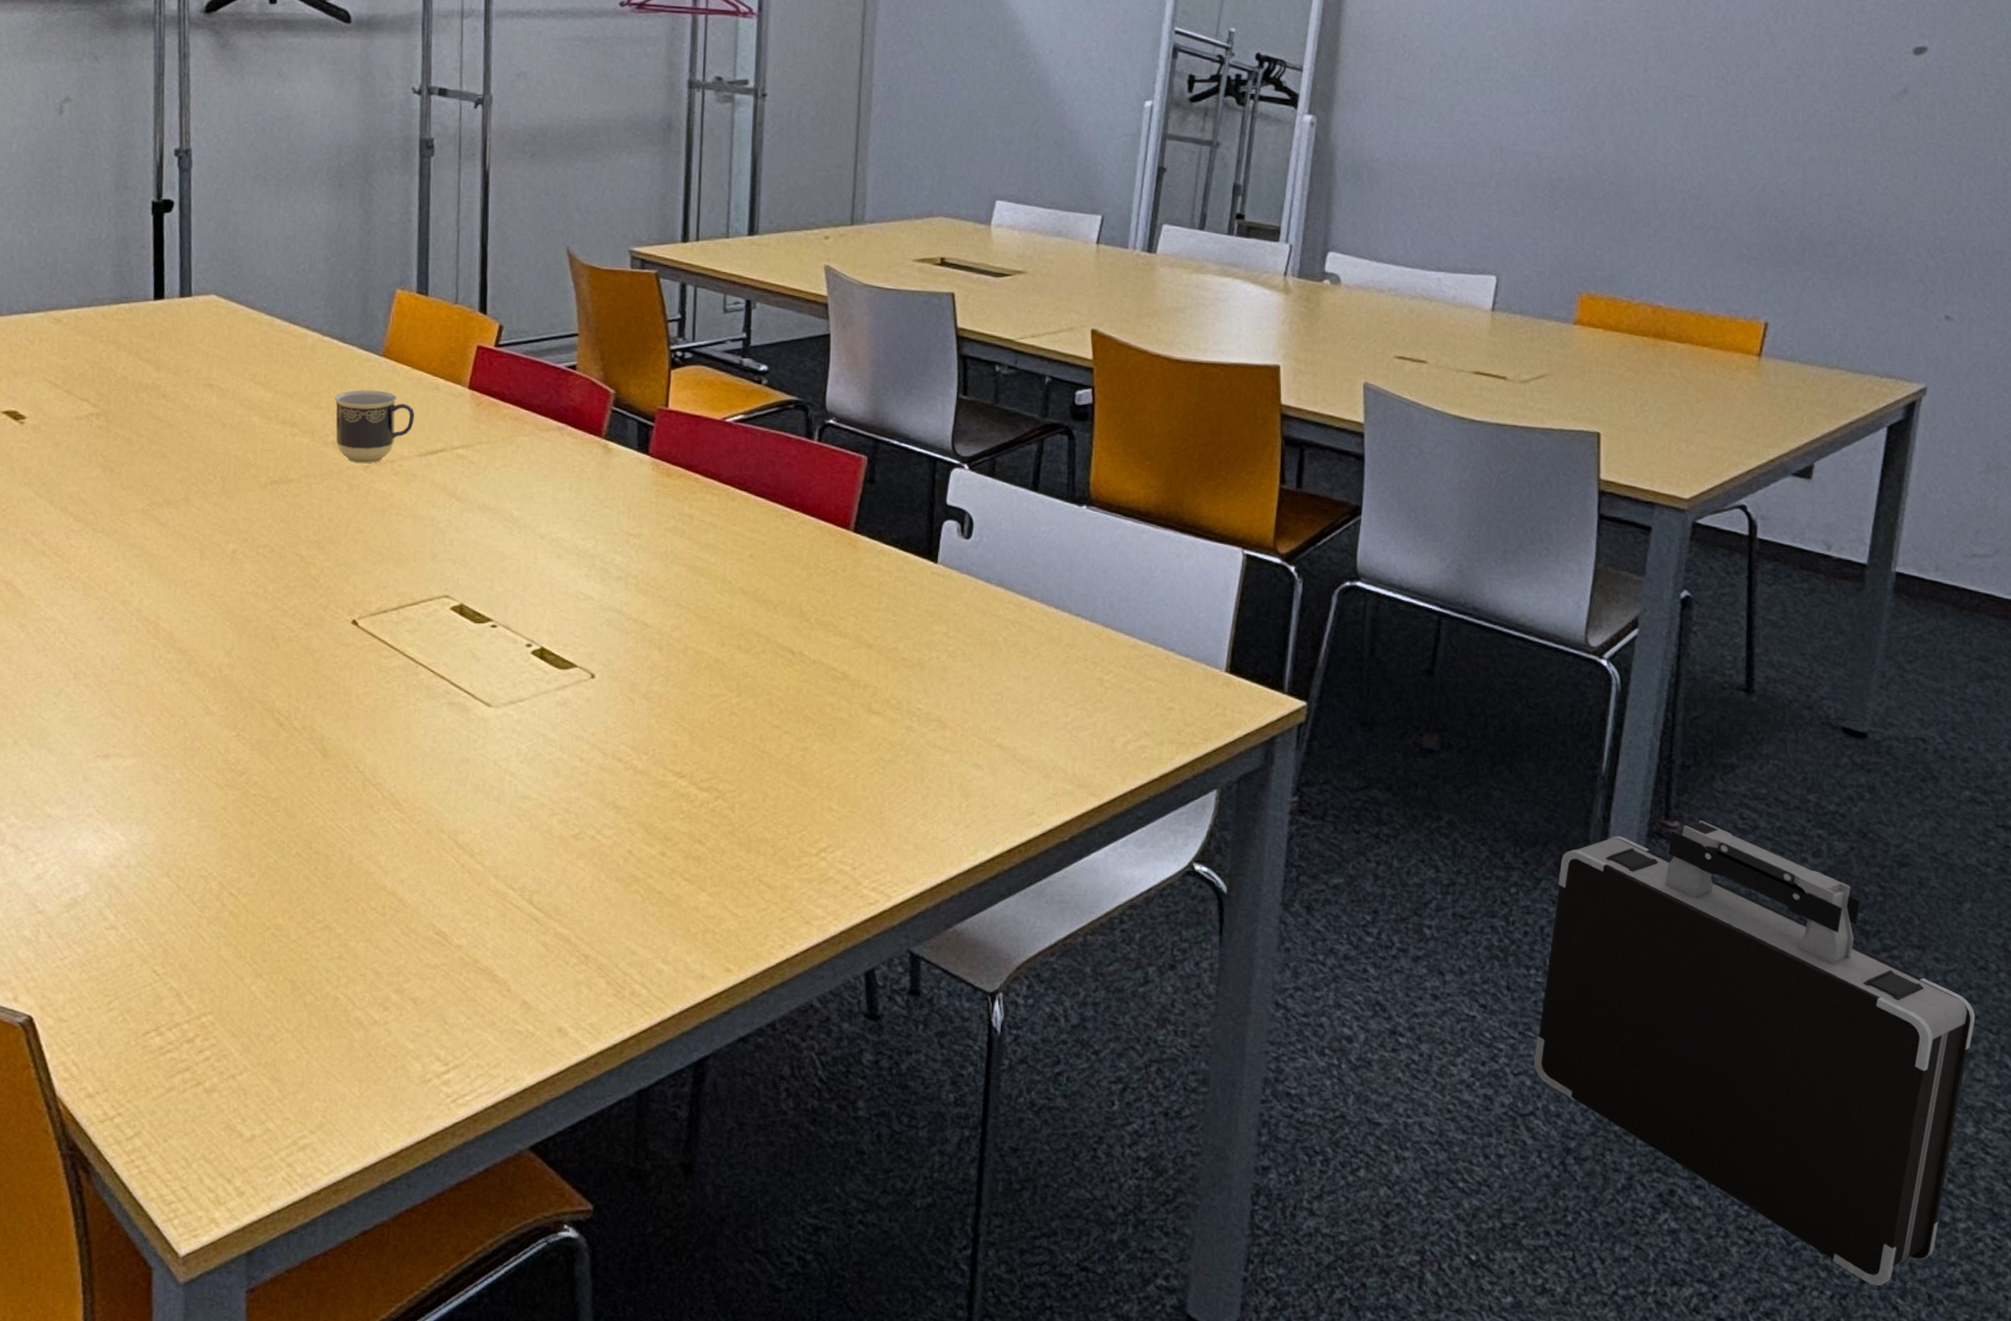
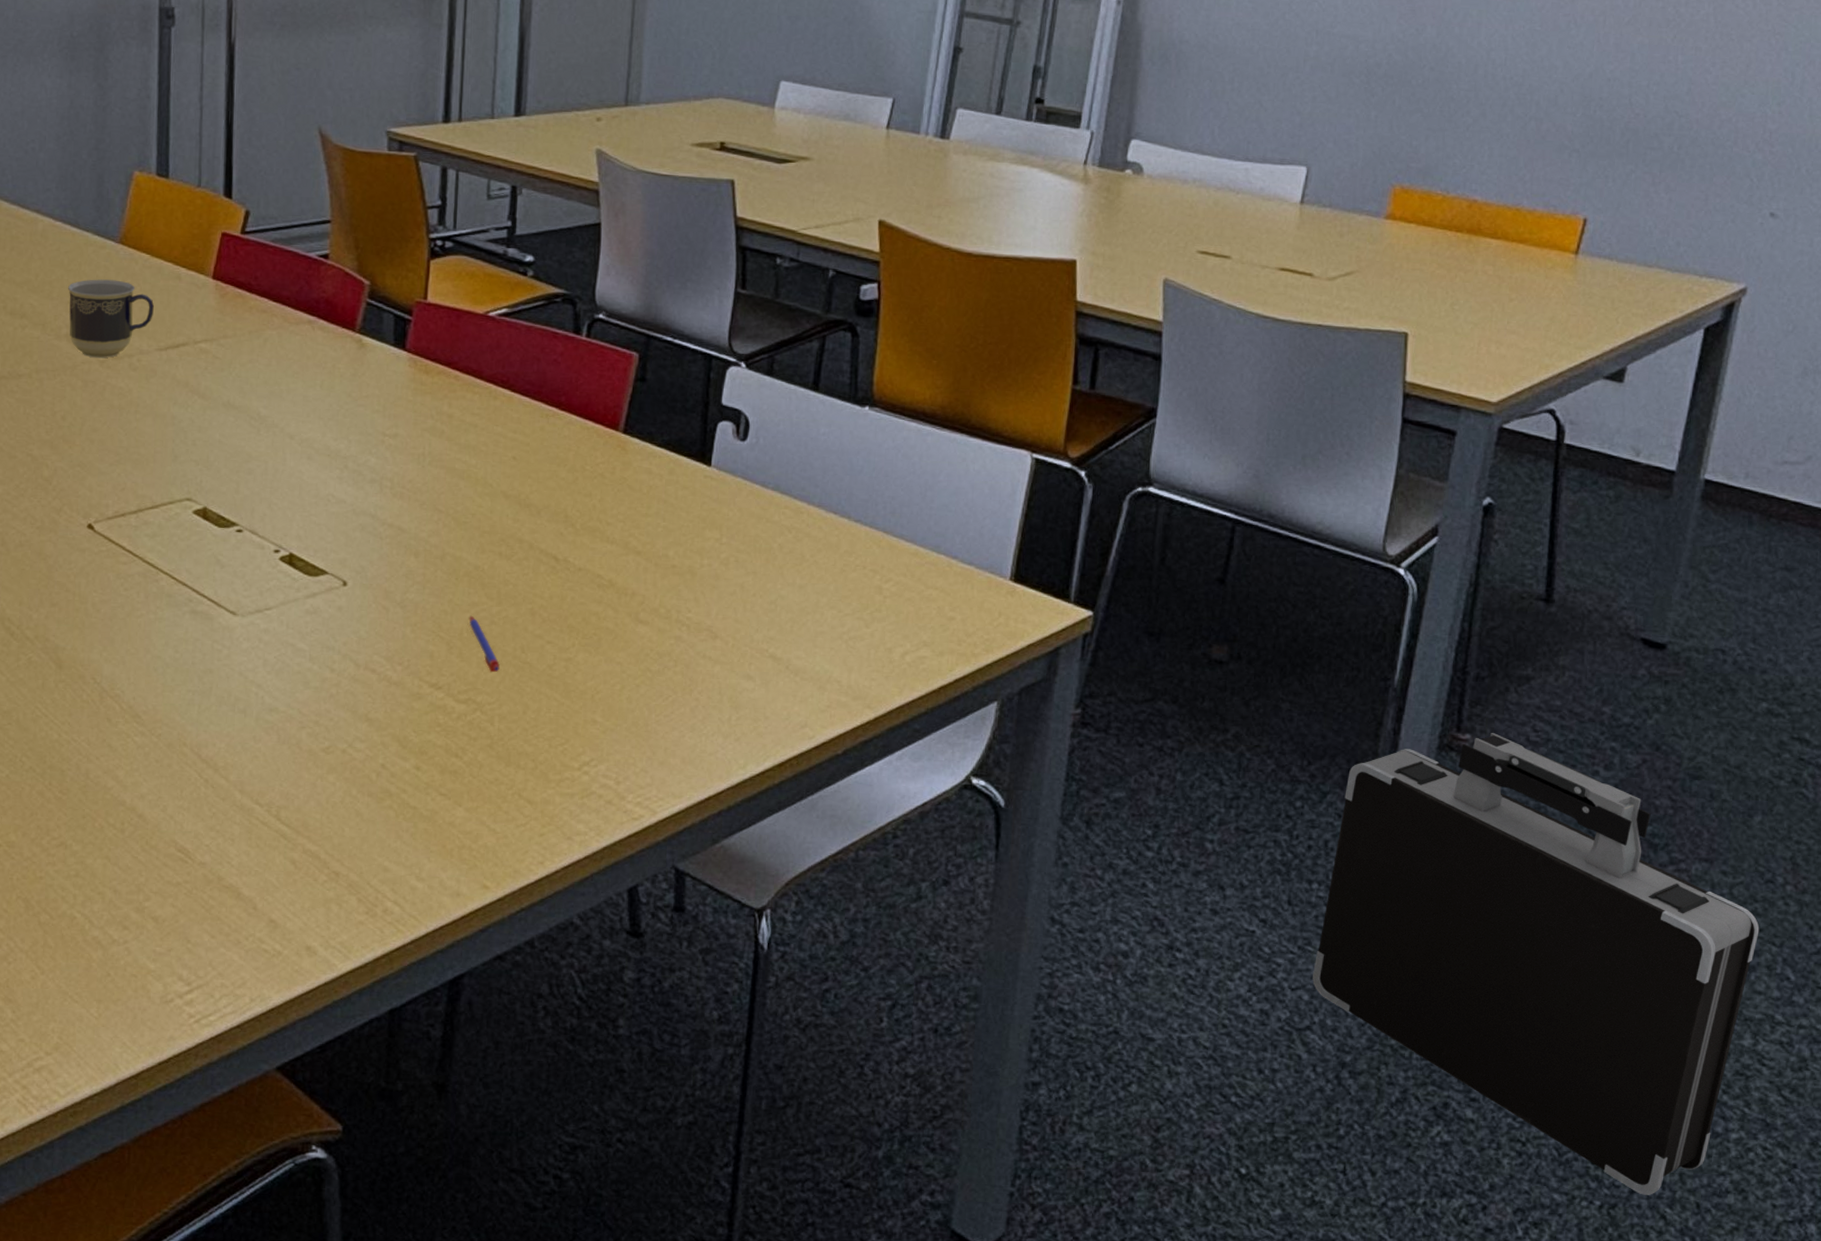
pen: none [710,706,740,762] -> present [469,615,500,673]

